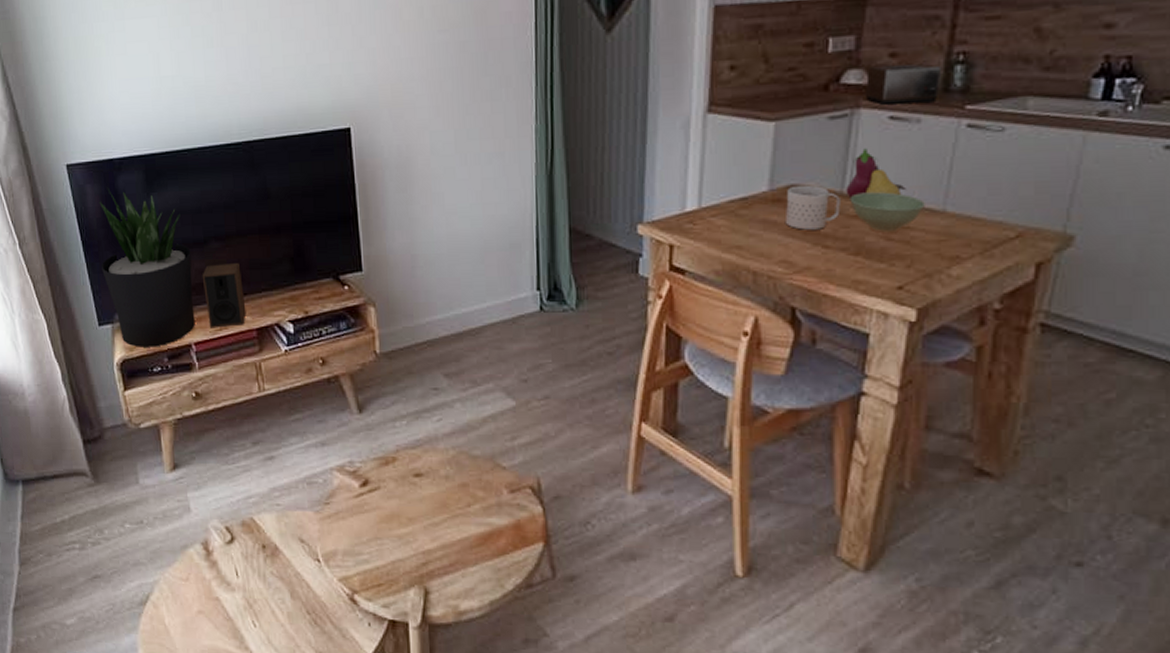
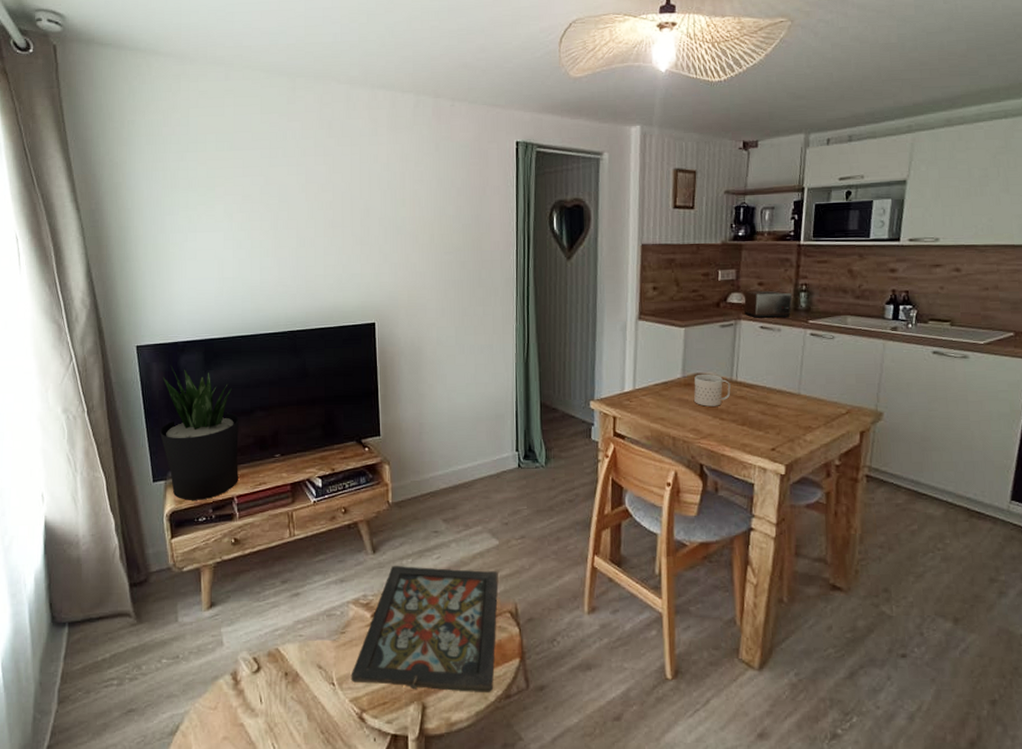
speaker: present [202,263,246,328] -> none [247,429,283,484]
decorative tray: none [338,427,516,581] -> present [350,565,499,693]
fruit: present [846,148,919,199] -> none [734,348,782,385]
bowl: present [849,192,925,234] -> none [737,380,786,410]

